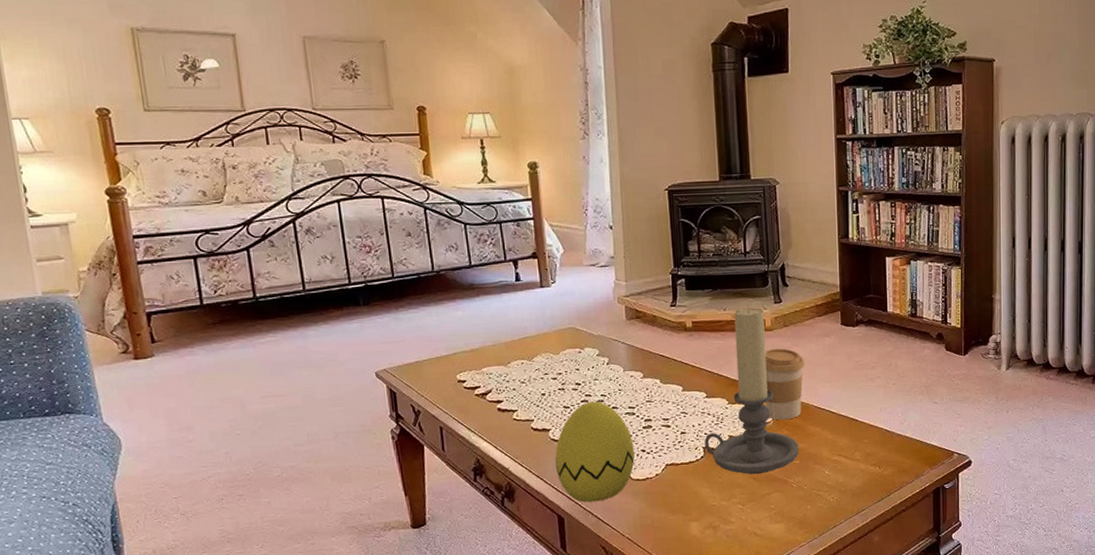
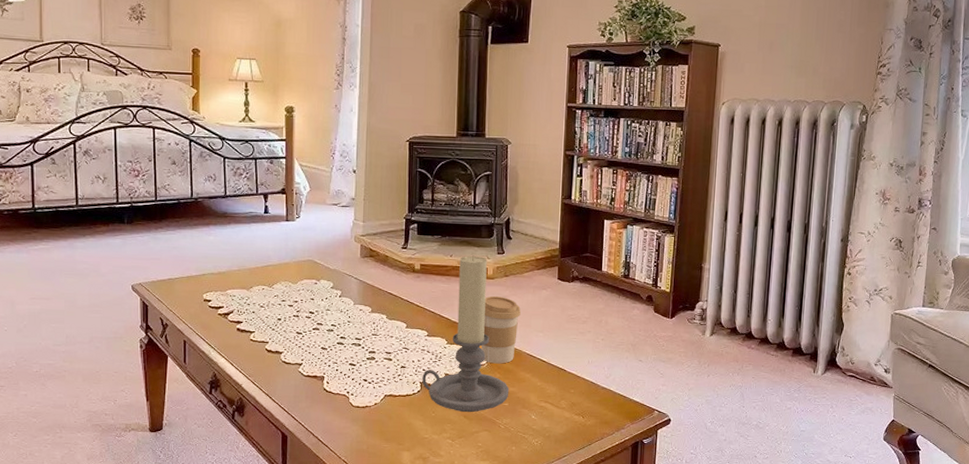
decorative egg: present [555,401,635,503] -> none [285,330,357,424]

